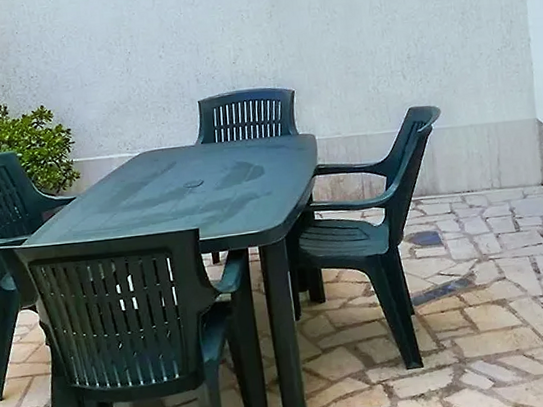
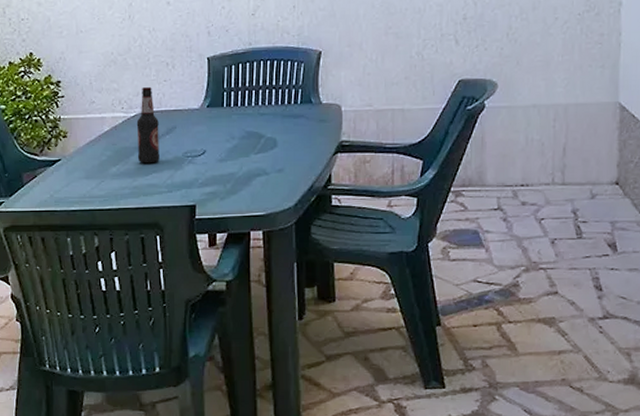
bottle: none [141,129,164,196] -> present [136,87,159,164]

